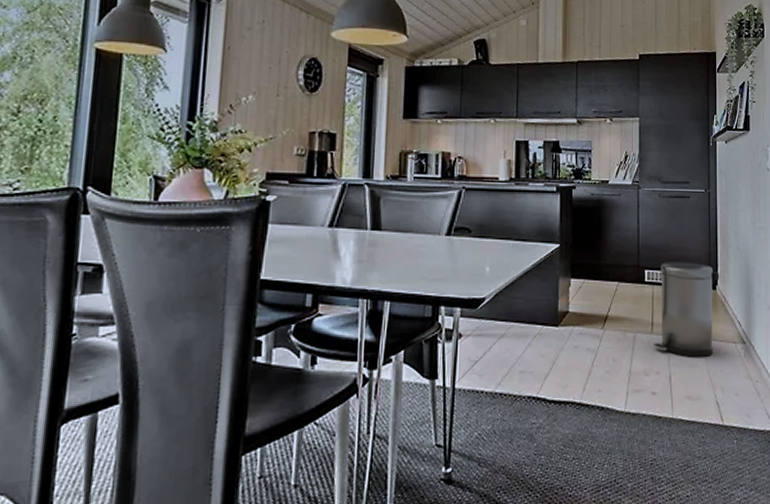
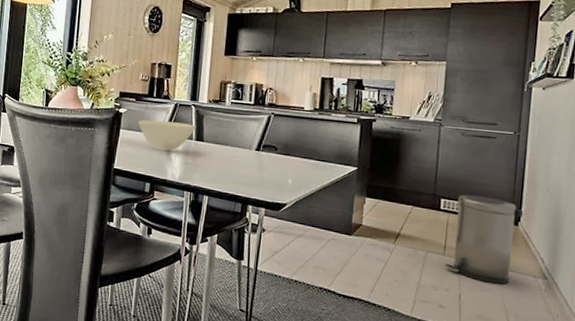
bowl: none [293,208,371,247] -> present [138,119,196,151]

